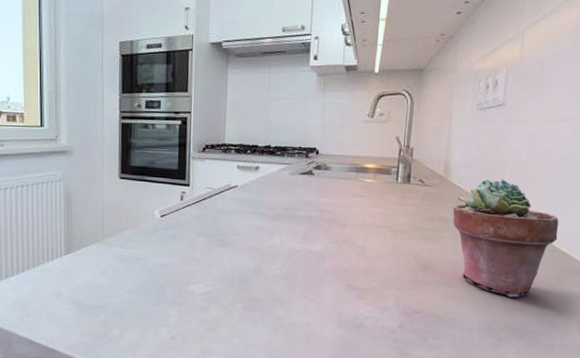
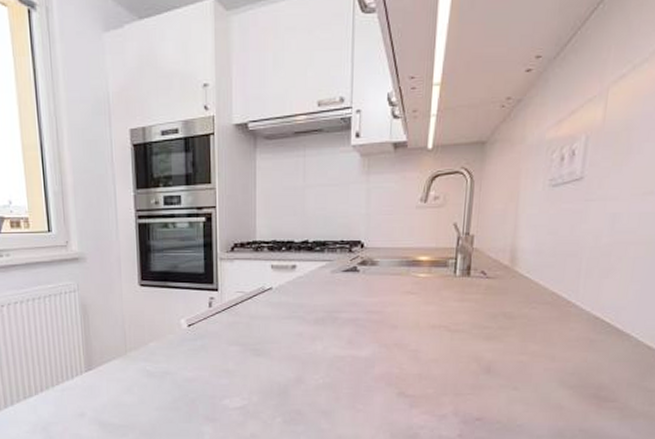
potted succulent: present [452,178,559,298] -> none [519,265,645,400]

